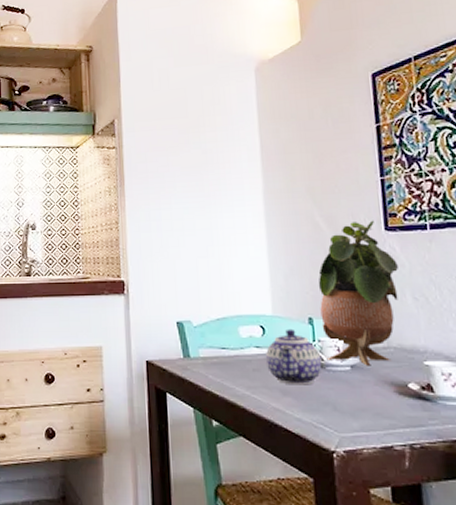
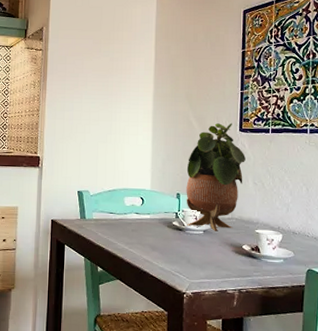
teapot: present [266,328,322,385] -> none [143,201,183,244]

